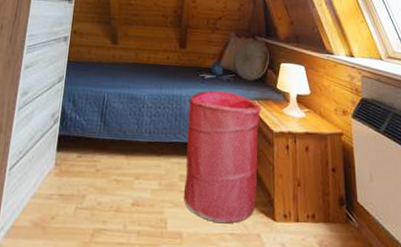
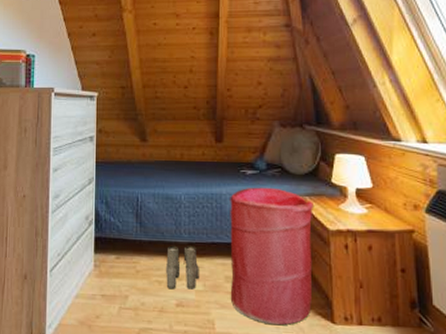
boots: none [124,144,157,189] -> present [165,245,199,290]

